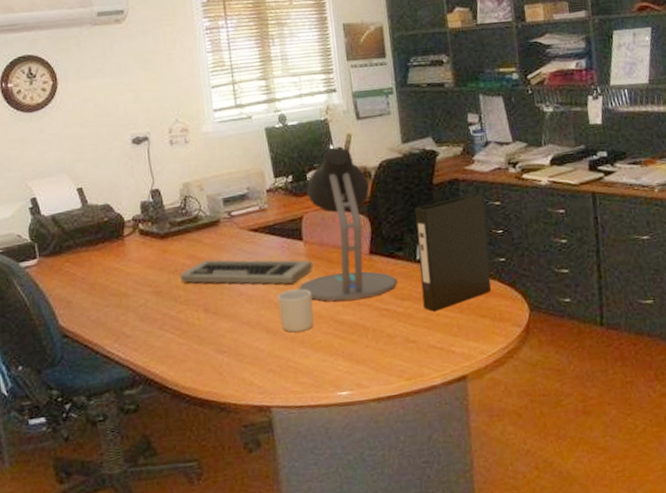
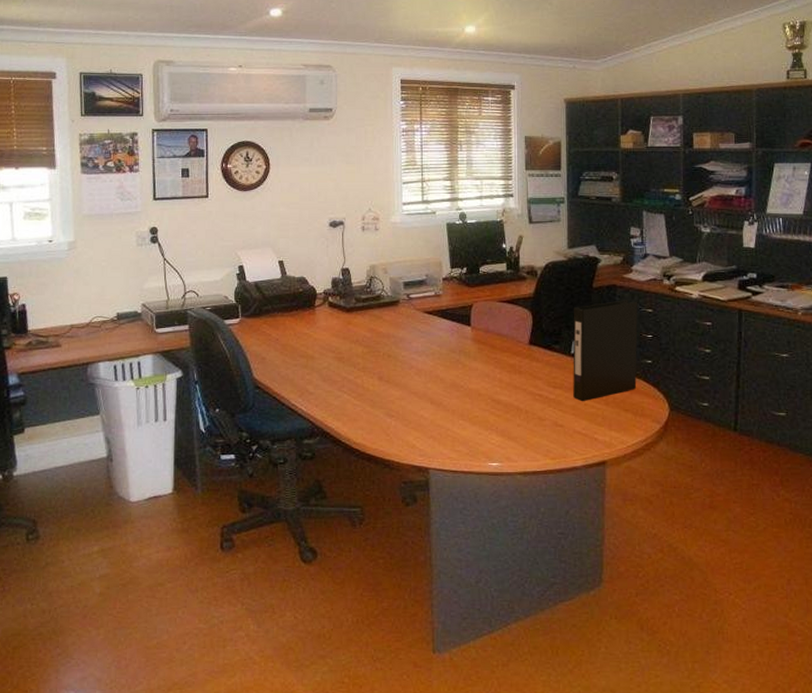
computer keyboard: present [180,259,314,285] -> none [360,335,478,363]
mug: present [277,288,314,333] -> none [443,368,475,406]
desk lamp: present [298,147,397,301] -> none [463,246,551,383]

